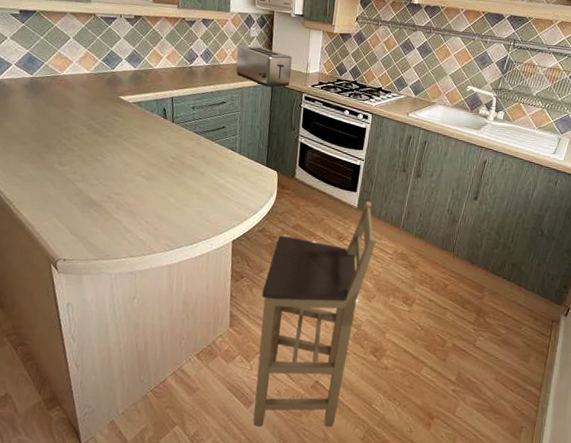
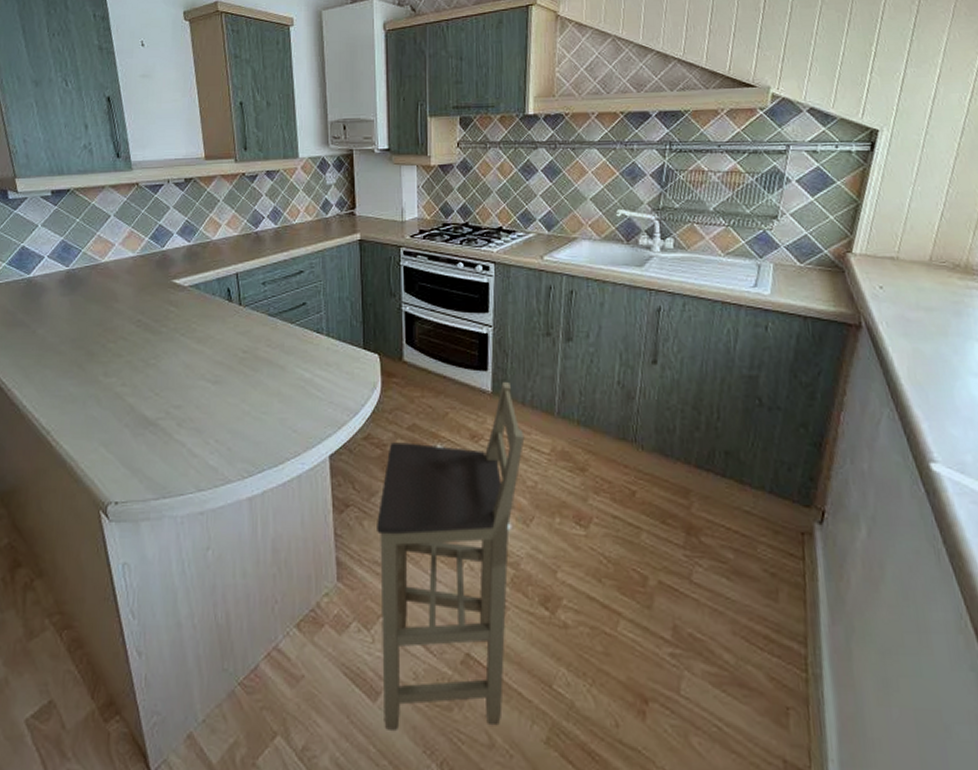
toaster: present [236,46,292,87] -> none [311,195,383,245]

